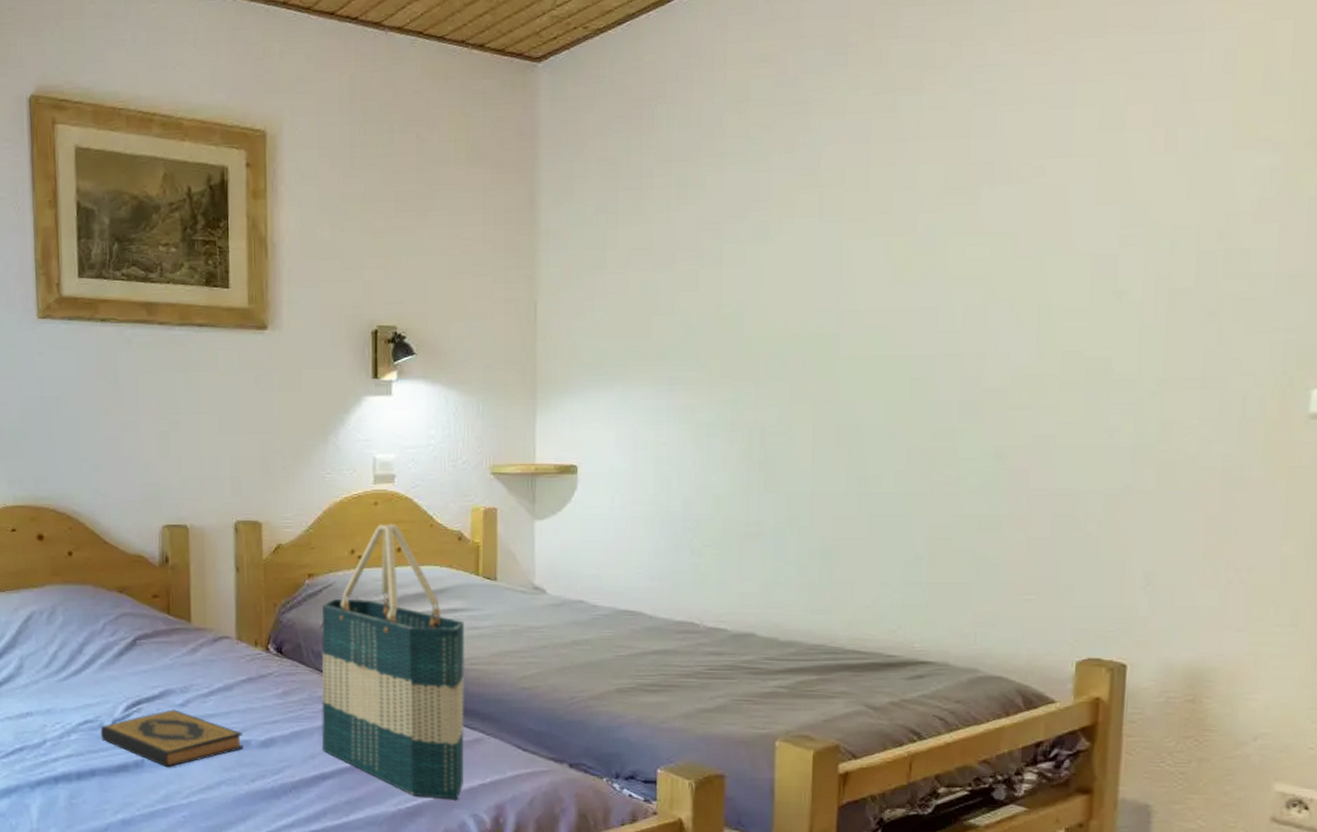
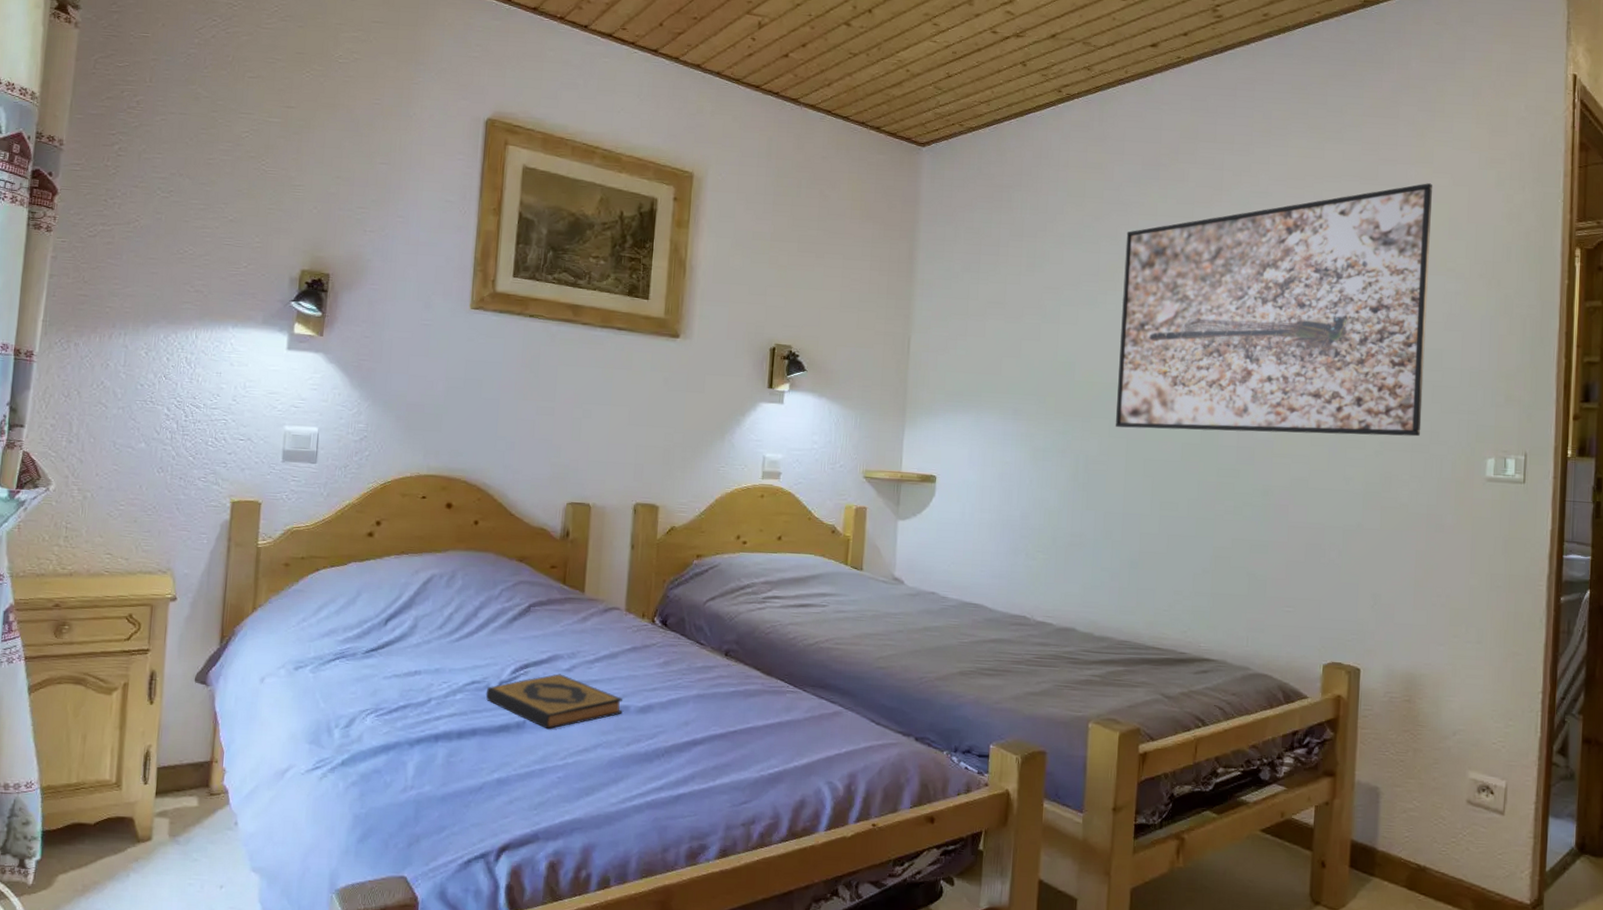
tote bag: present [321,524,465,799] -> none [695,514,832,767]
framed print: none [799,21,1239,390] -> present [1116,183,1432,437]

